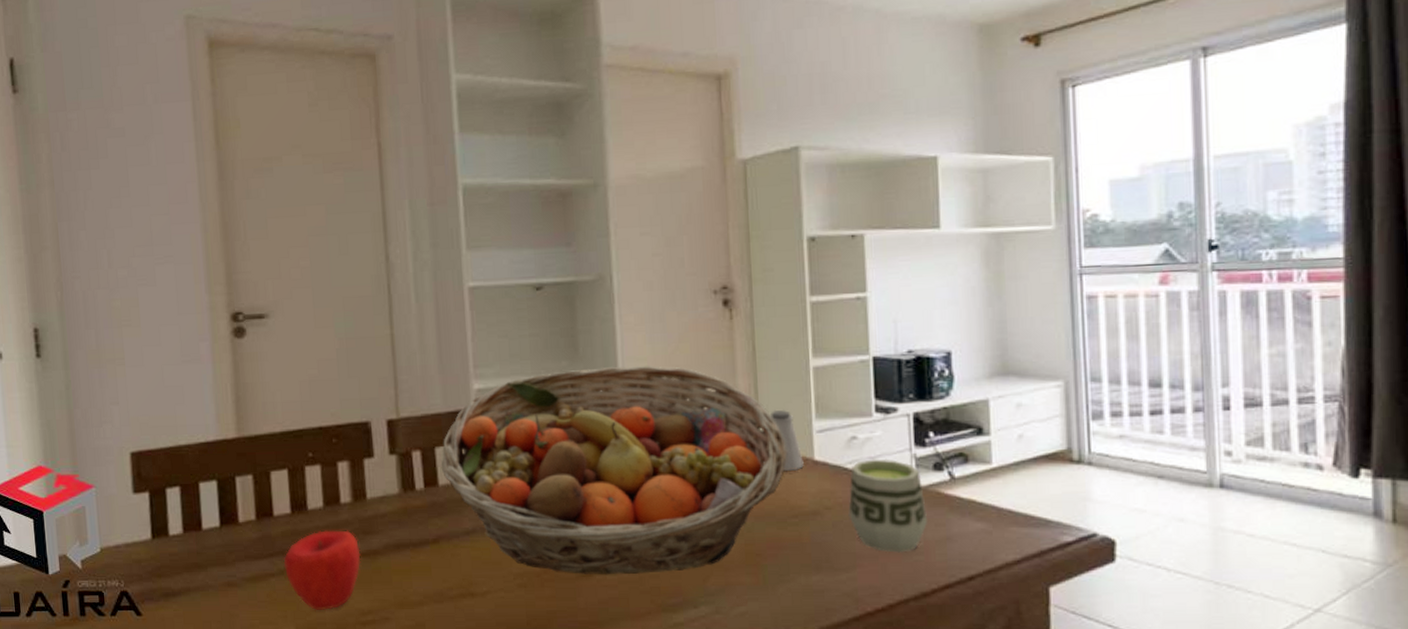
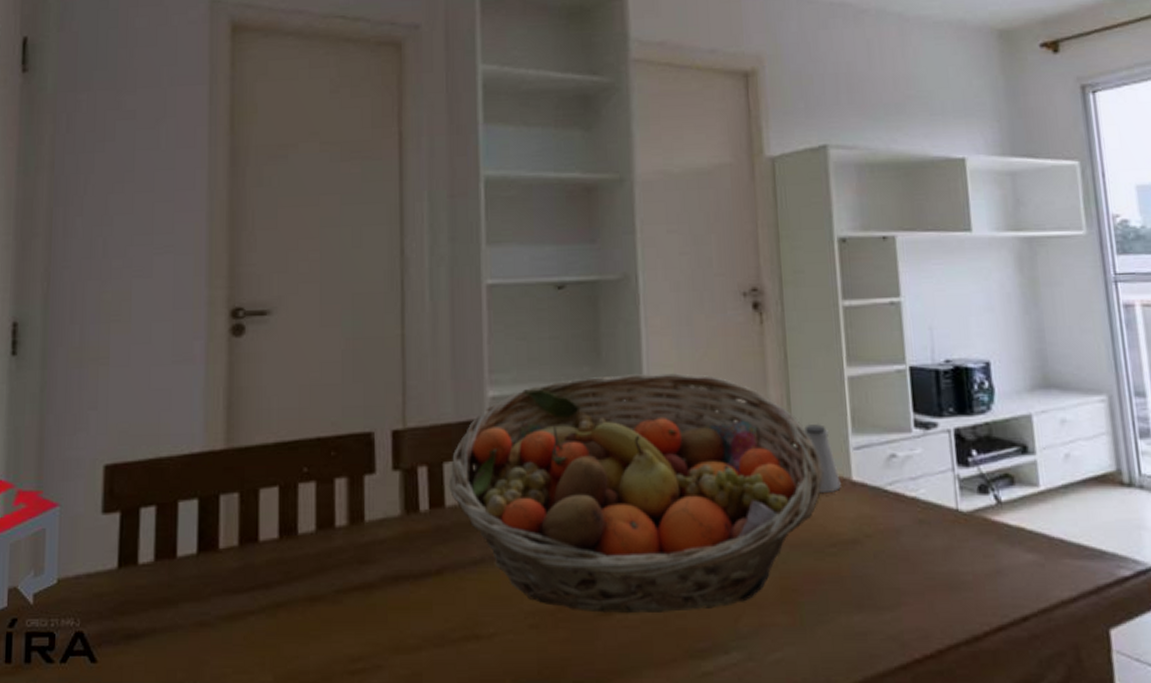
apple: present [283,530,361,610] -> none [266,559,354,656]
cup: present [848,458,927,553] -> none [890,479,975,589]

